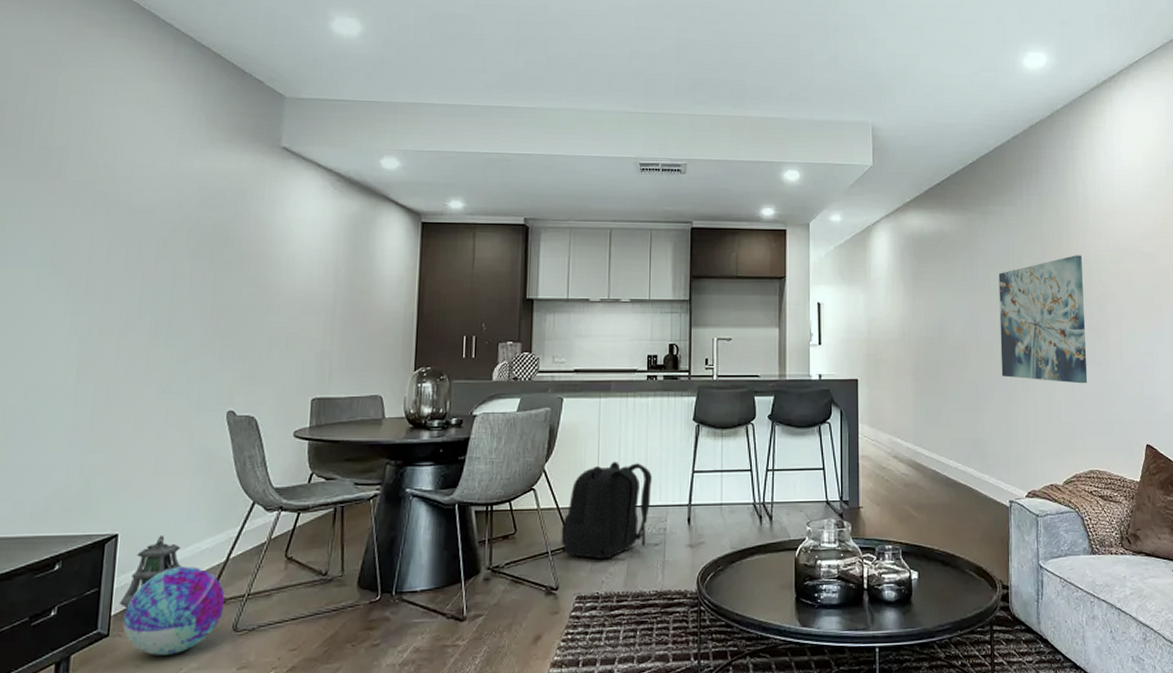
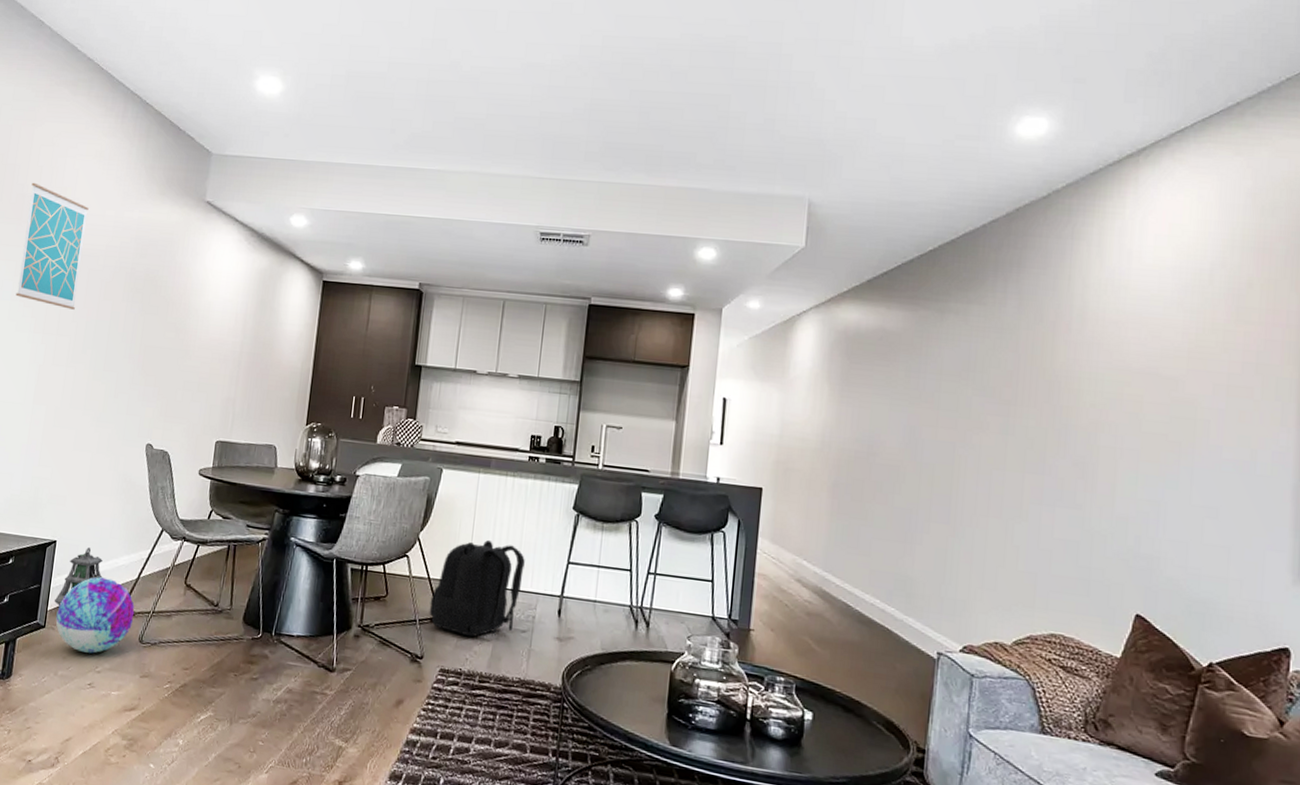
wall art: none [45,133,136,273] -> present [16,182,89,310]
wall art: present [998,255,1088,384] -> none [943,370,1070,529]

